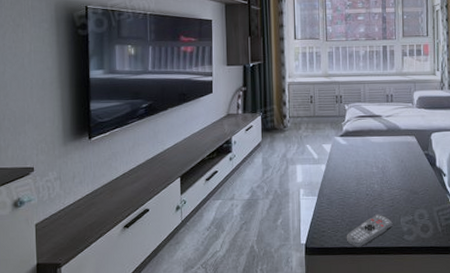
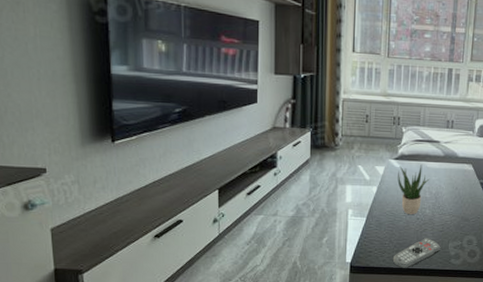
potted plant: none [344,139,376,191] -> present [397,164,430,214]

